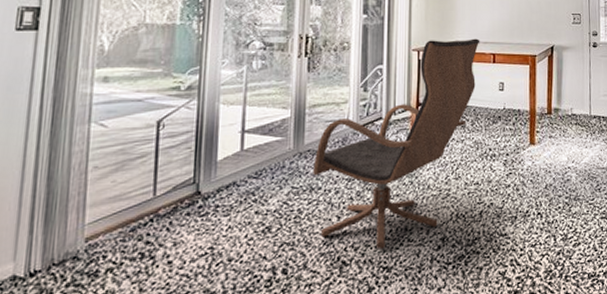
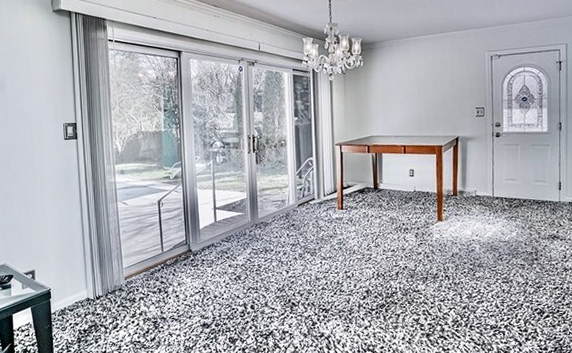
lounge chair: present [313,38,480,249] -> none [266,133,392,296]

